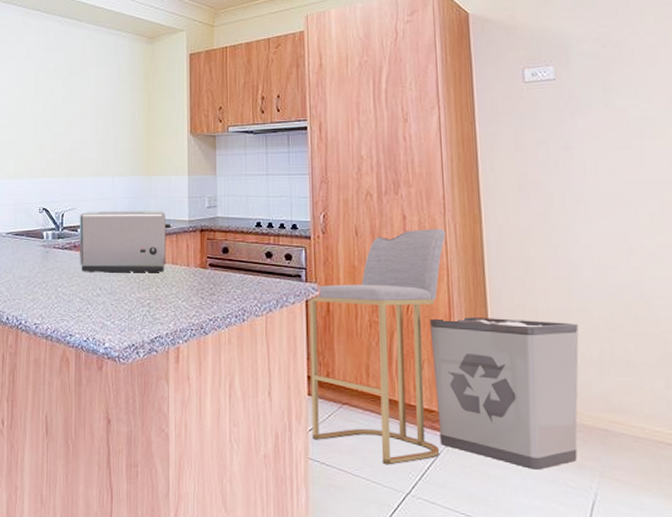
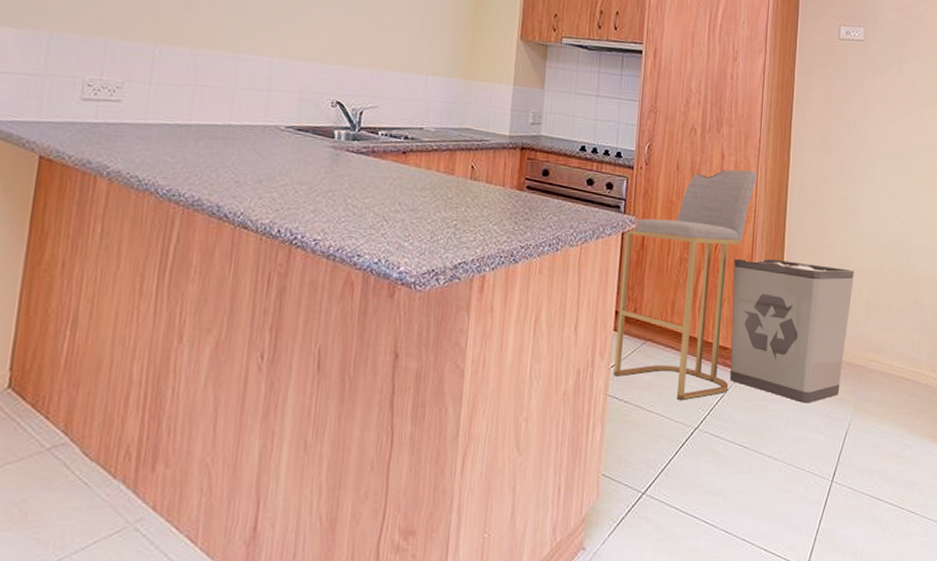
toaster: present [79,211,172,273] -> none [377,112,490,191]

